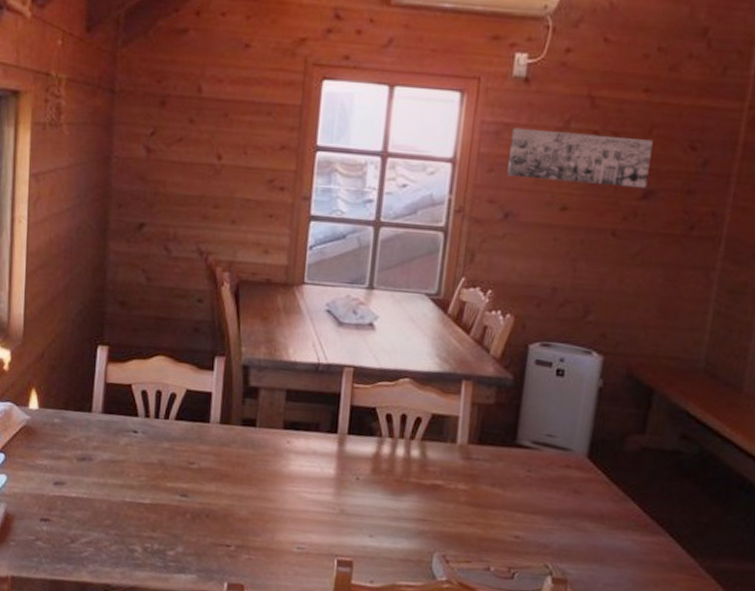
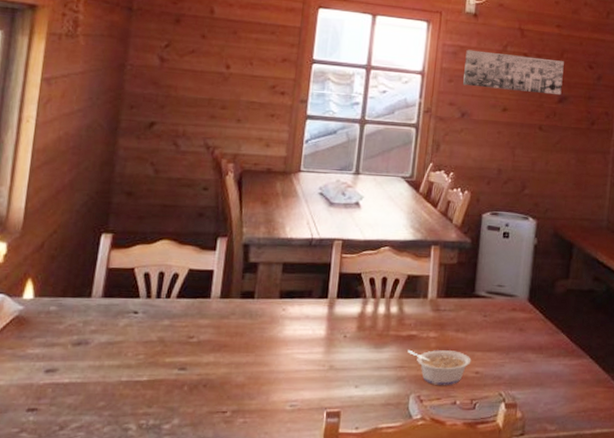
legume: none [431,501,510,548] -> present [408,349,472,385]

